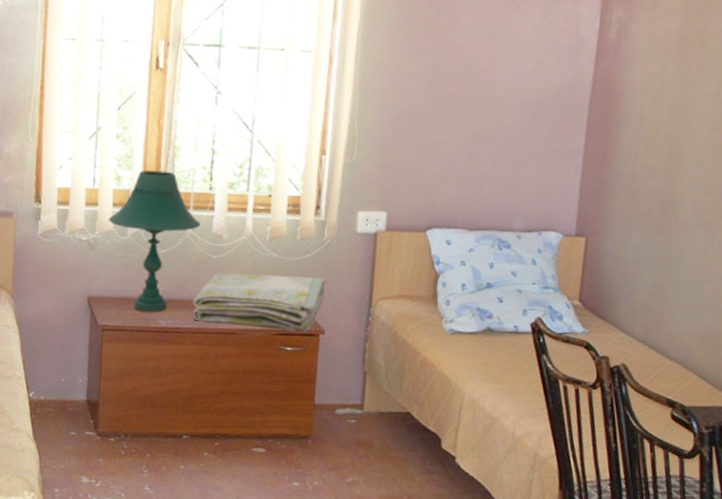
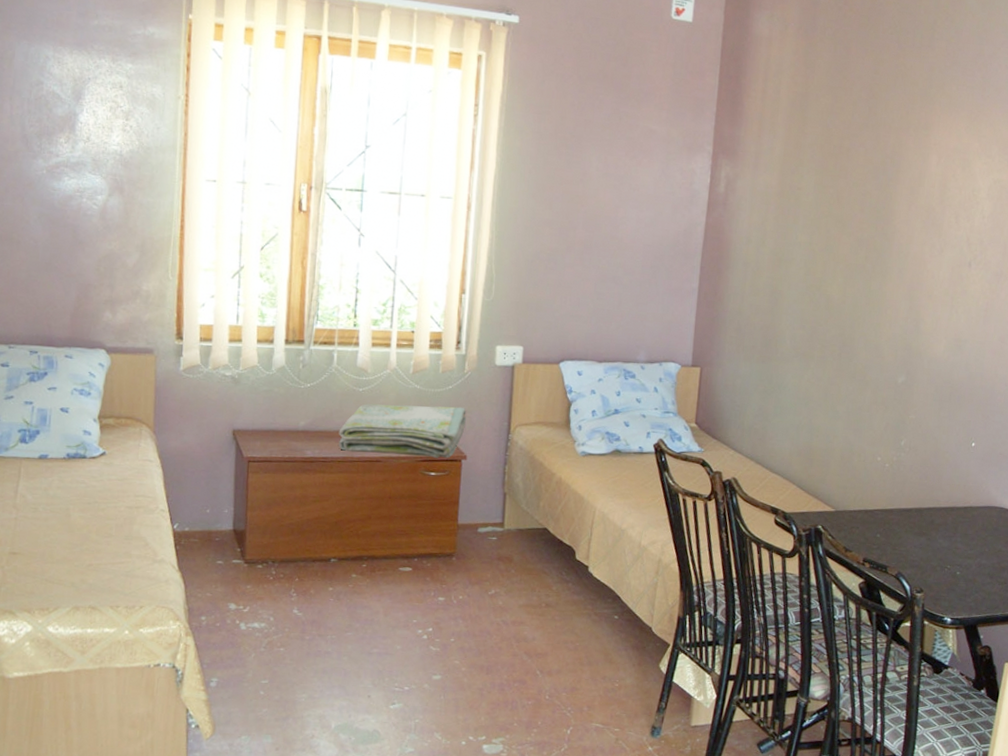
table lamp: present [108,170,200,313] -> none [252,307,345,444]

